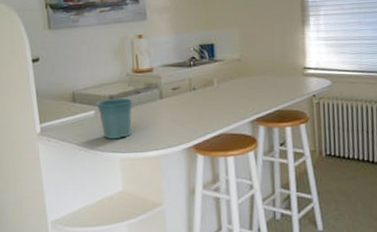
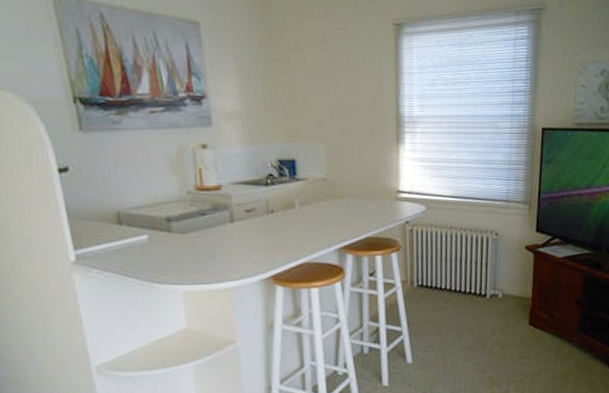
flower pot: present [96,98,133,139] -> none [148,220,197,269]

